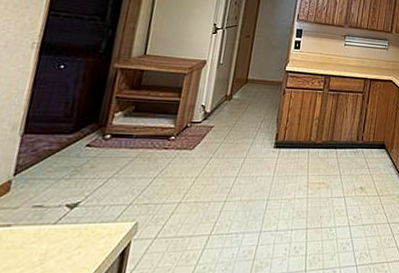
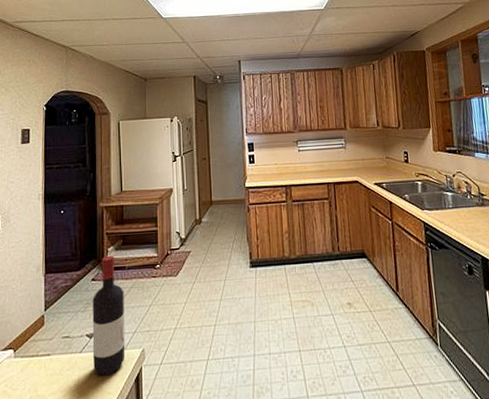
wine bottle: none [68,121,126,250] -> present [92,255,126,376]

